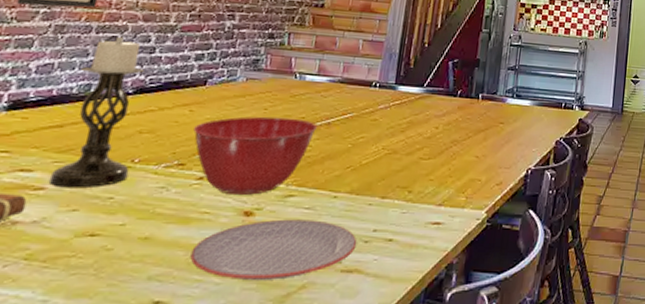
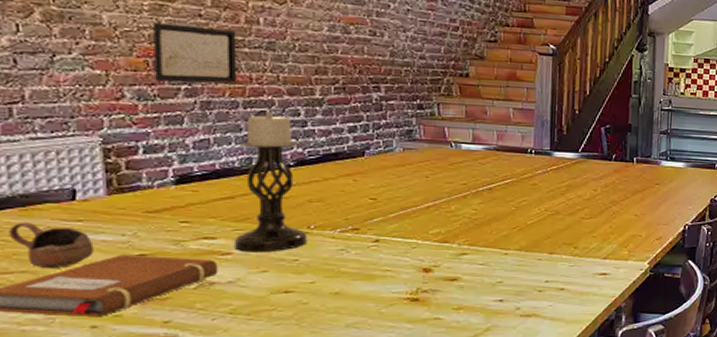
plate: present [190,219,357,280] -> none [381,274,532,325]
mixing bowl: present [193,116,317,195] -> none [361,184,479,254]

